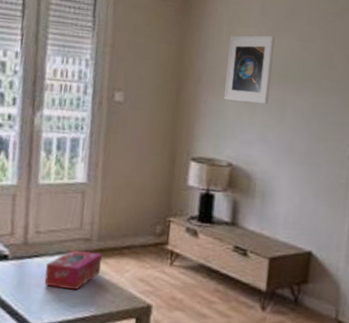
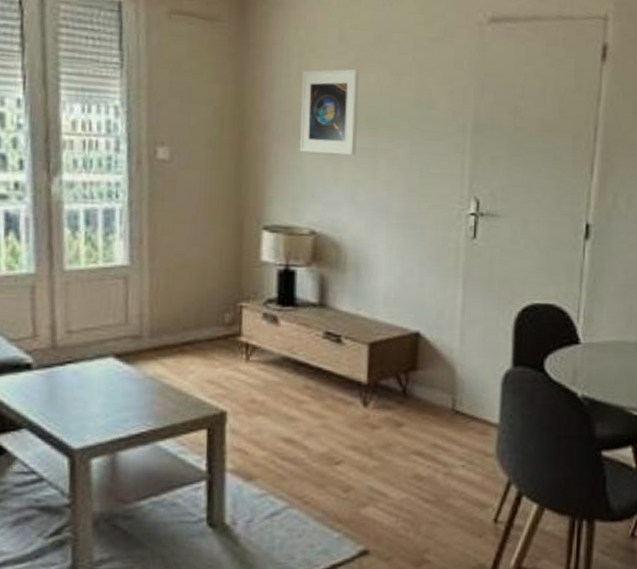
tissue box: present [44,250,103,290] -> none [83,352,158,401]

